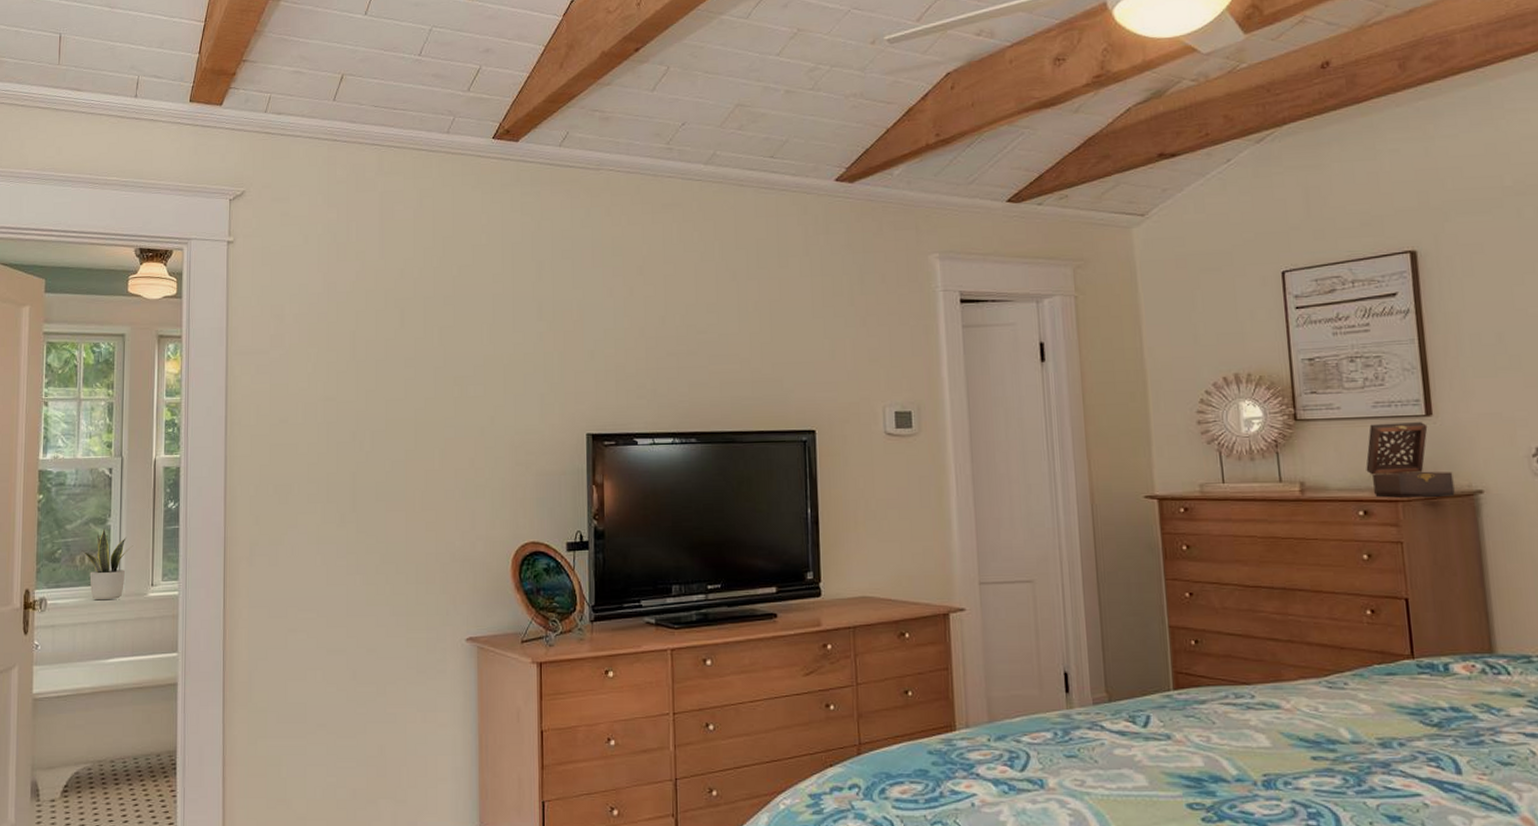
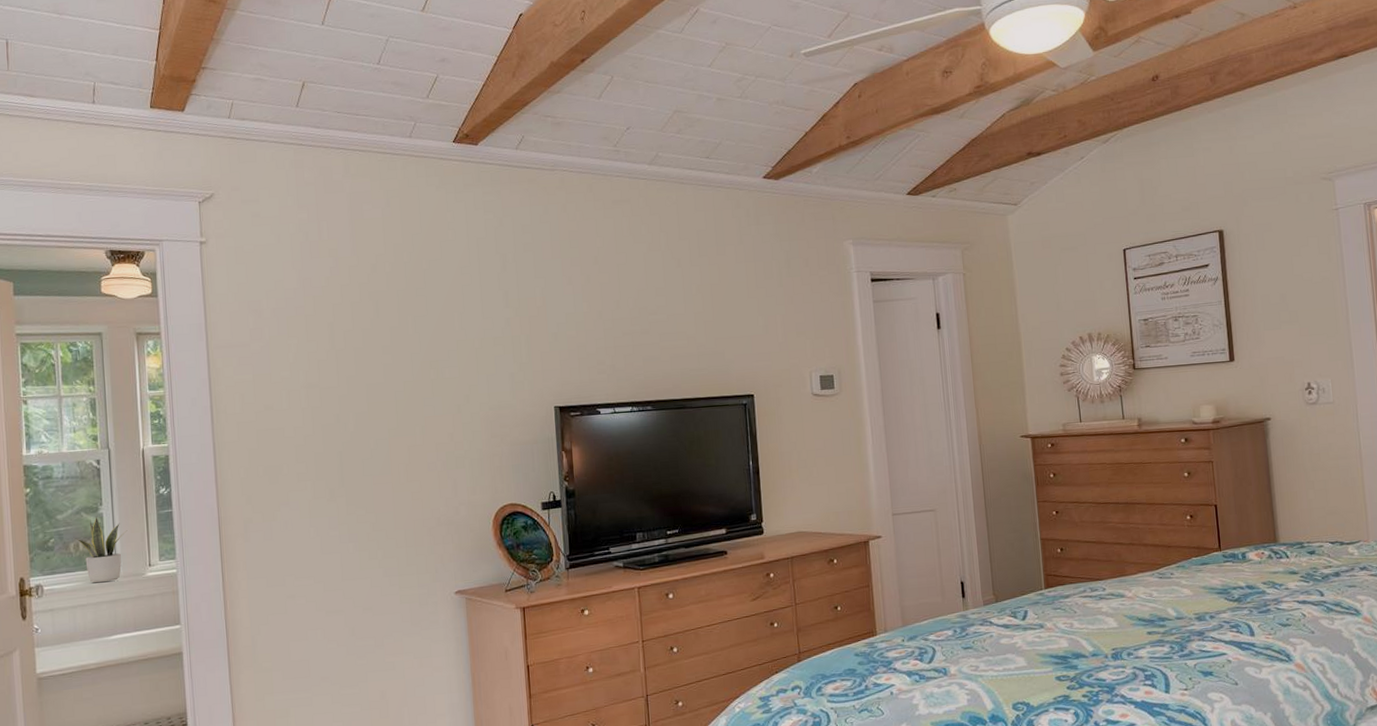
jewelry box: present [1366,422,1455,499] -> none [1186,366,1250,428]

